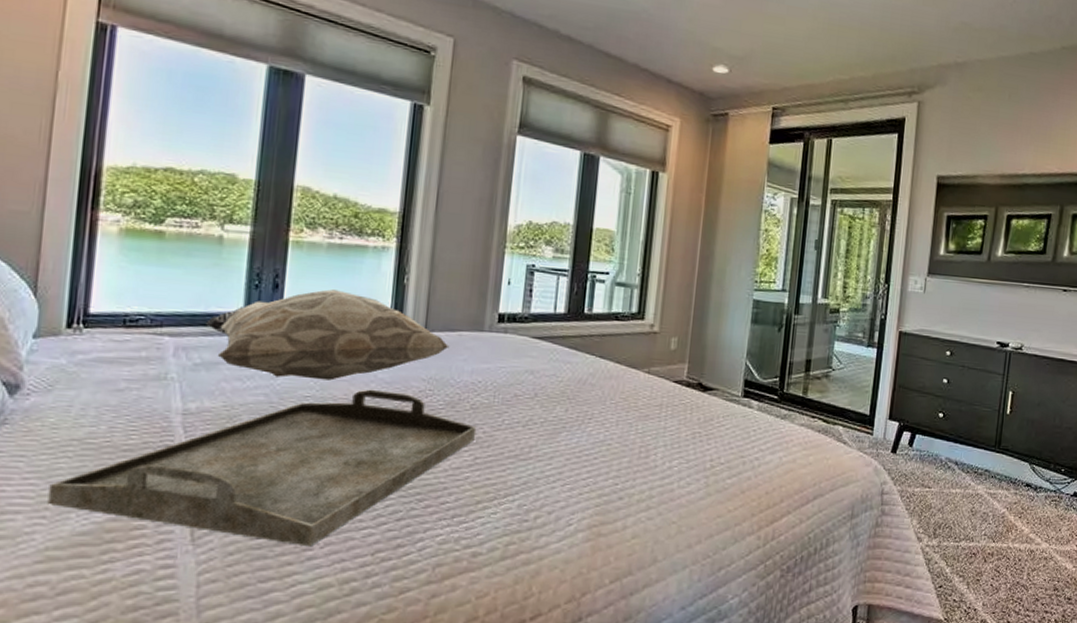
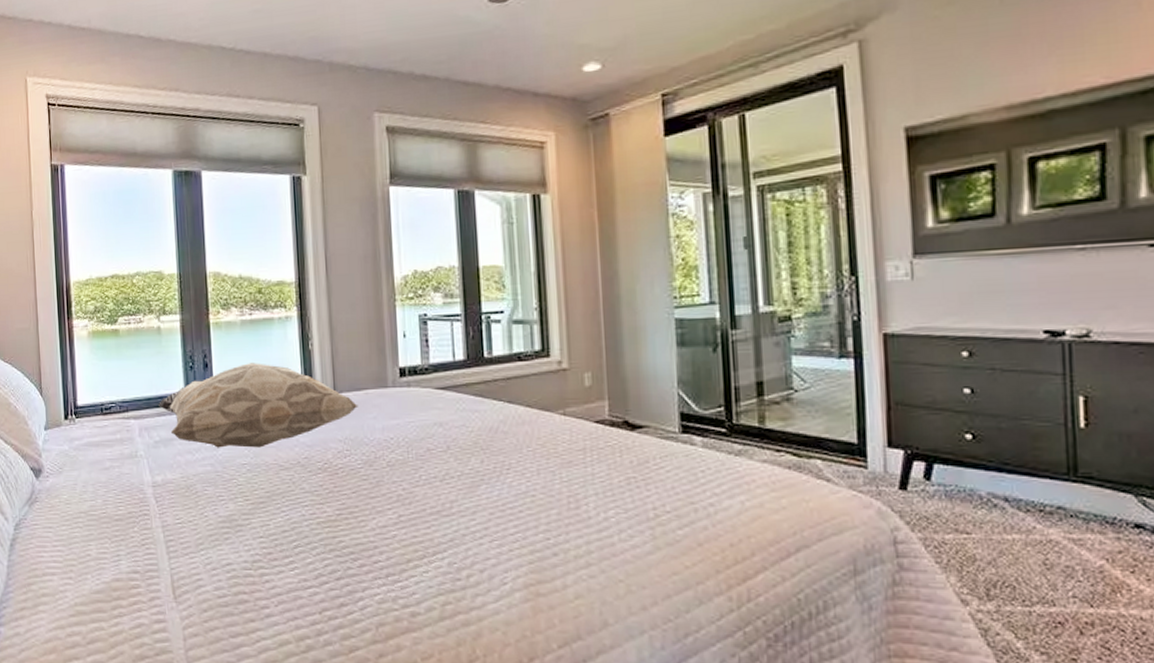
serving tray: present [47,389,477,547] -> none [70,453,397,605]

